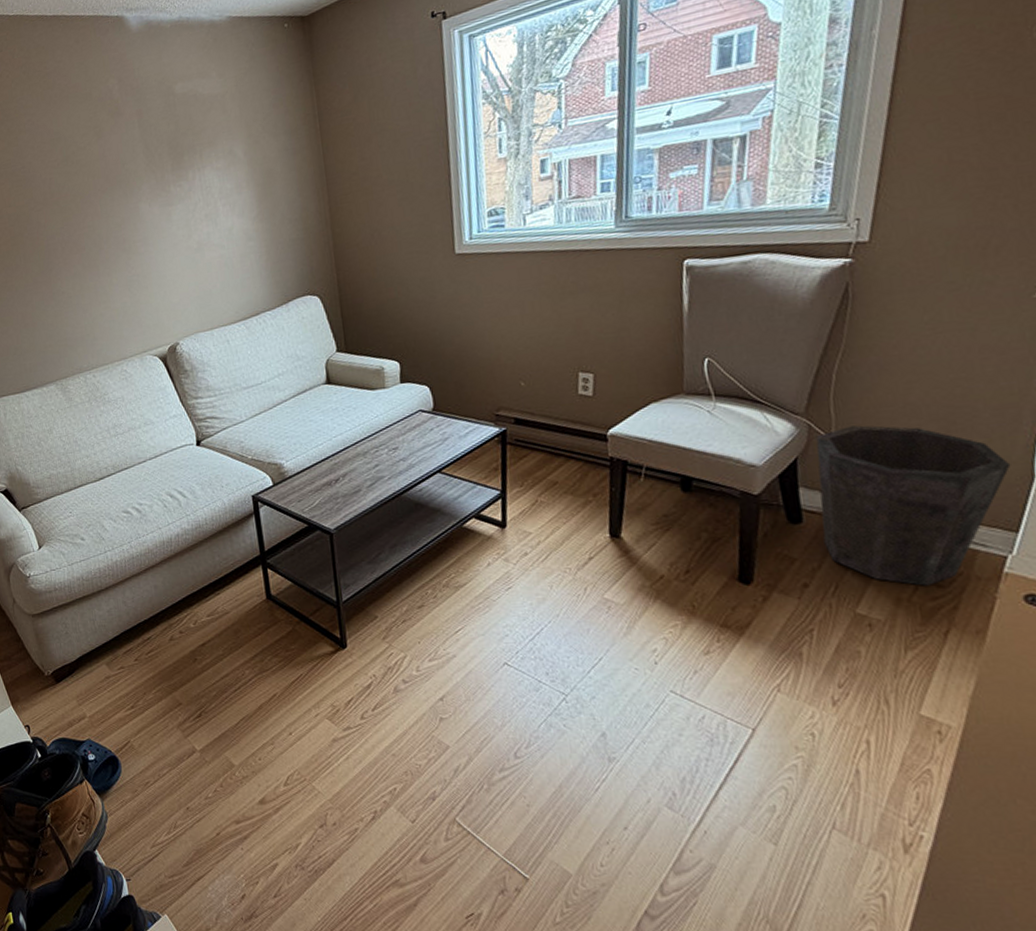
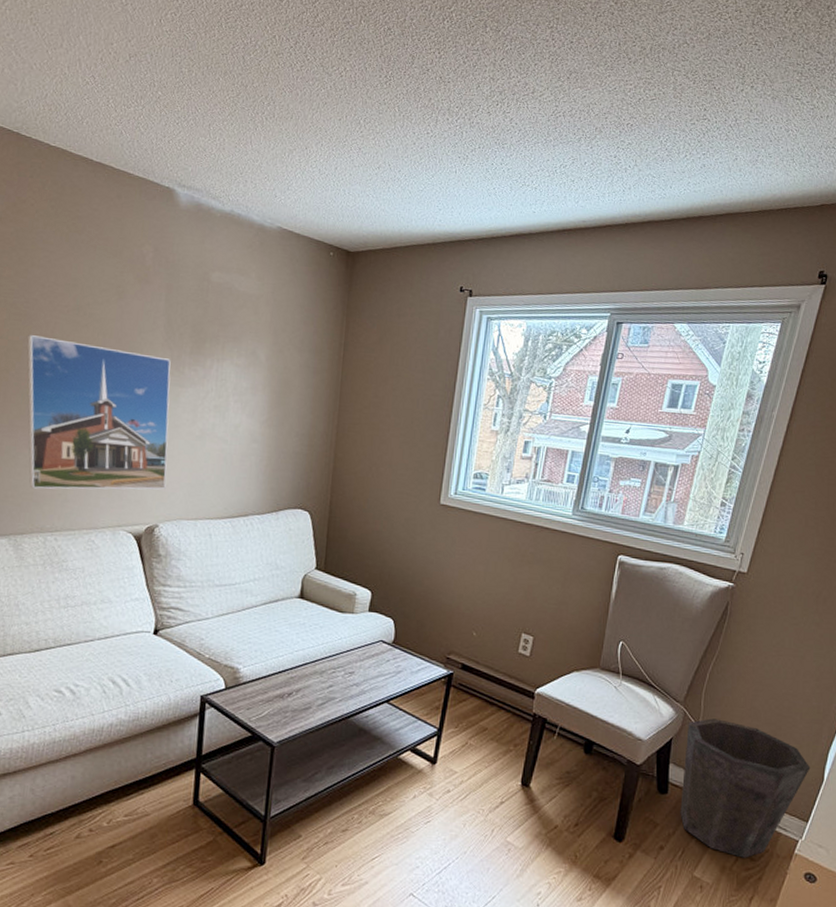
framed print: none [31,182,178,335] -> present [27,335,171,490]

